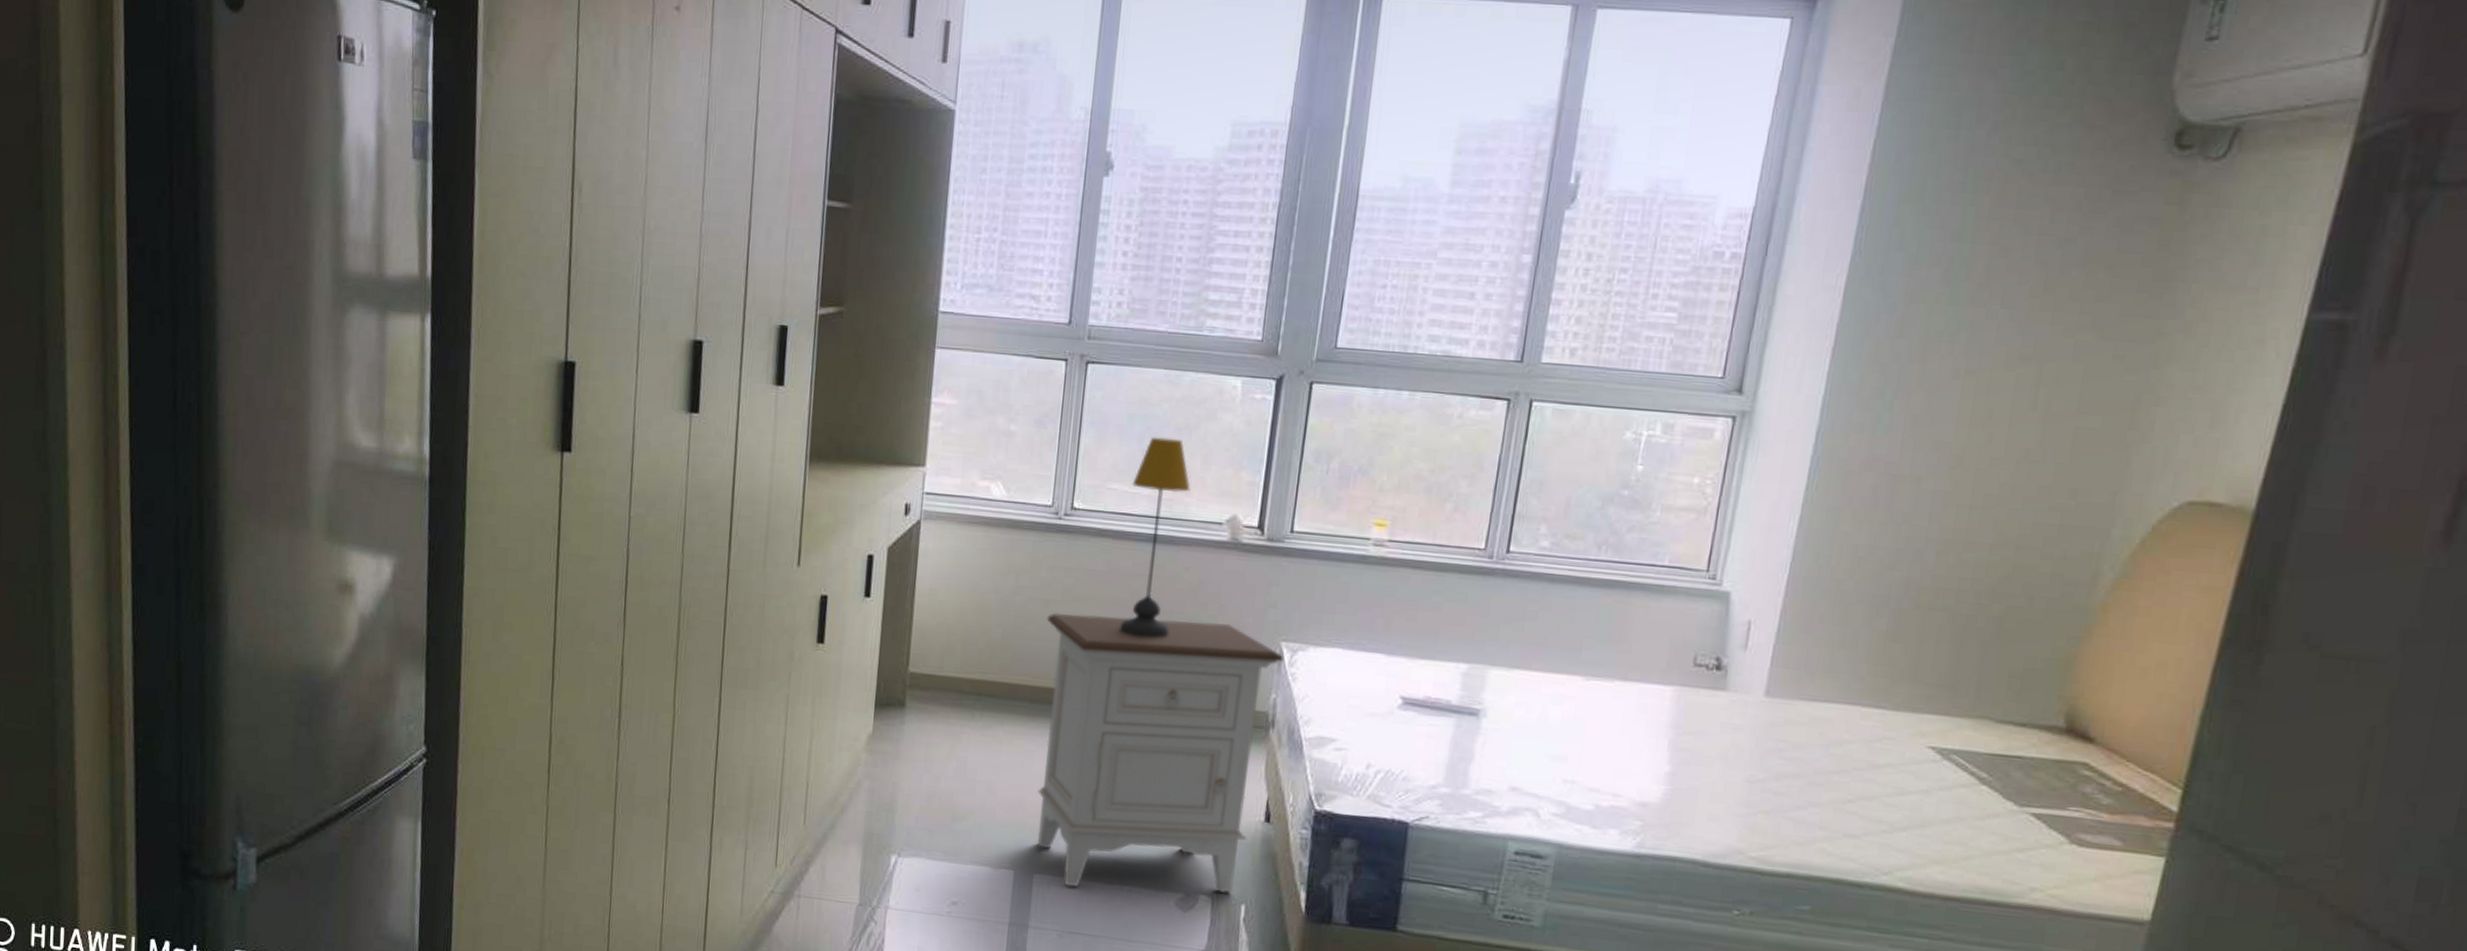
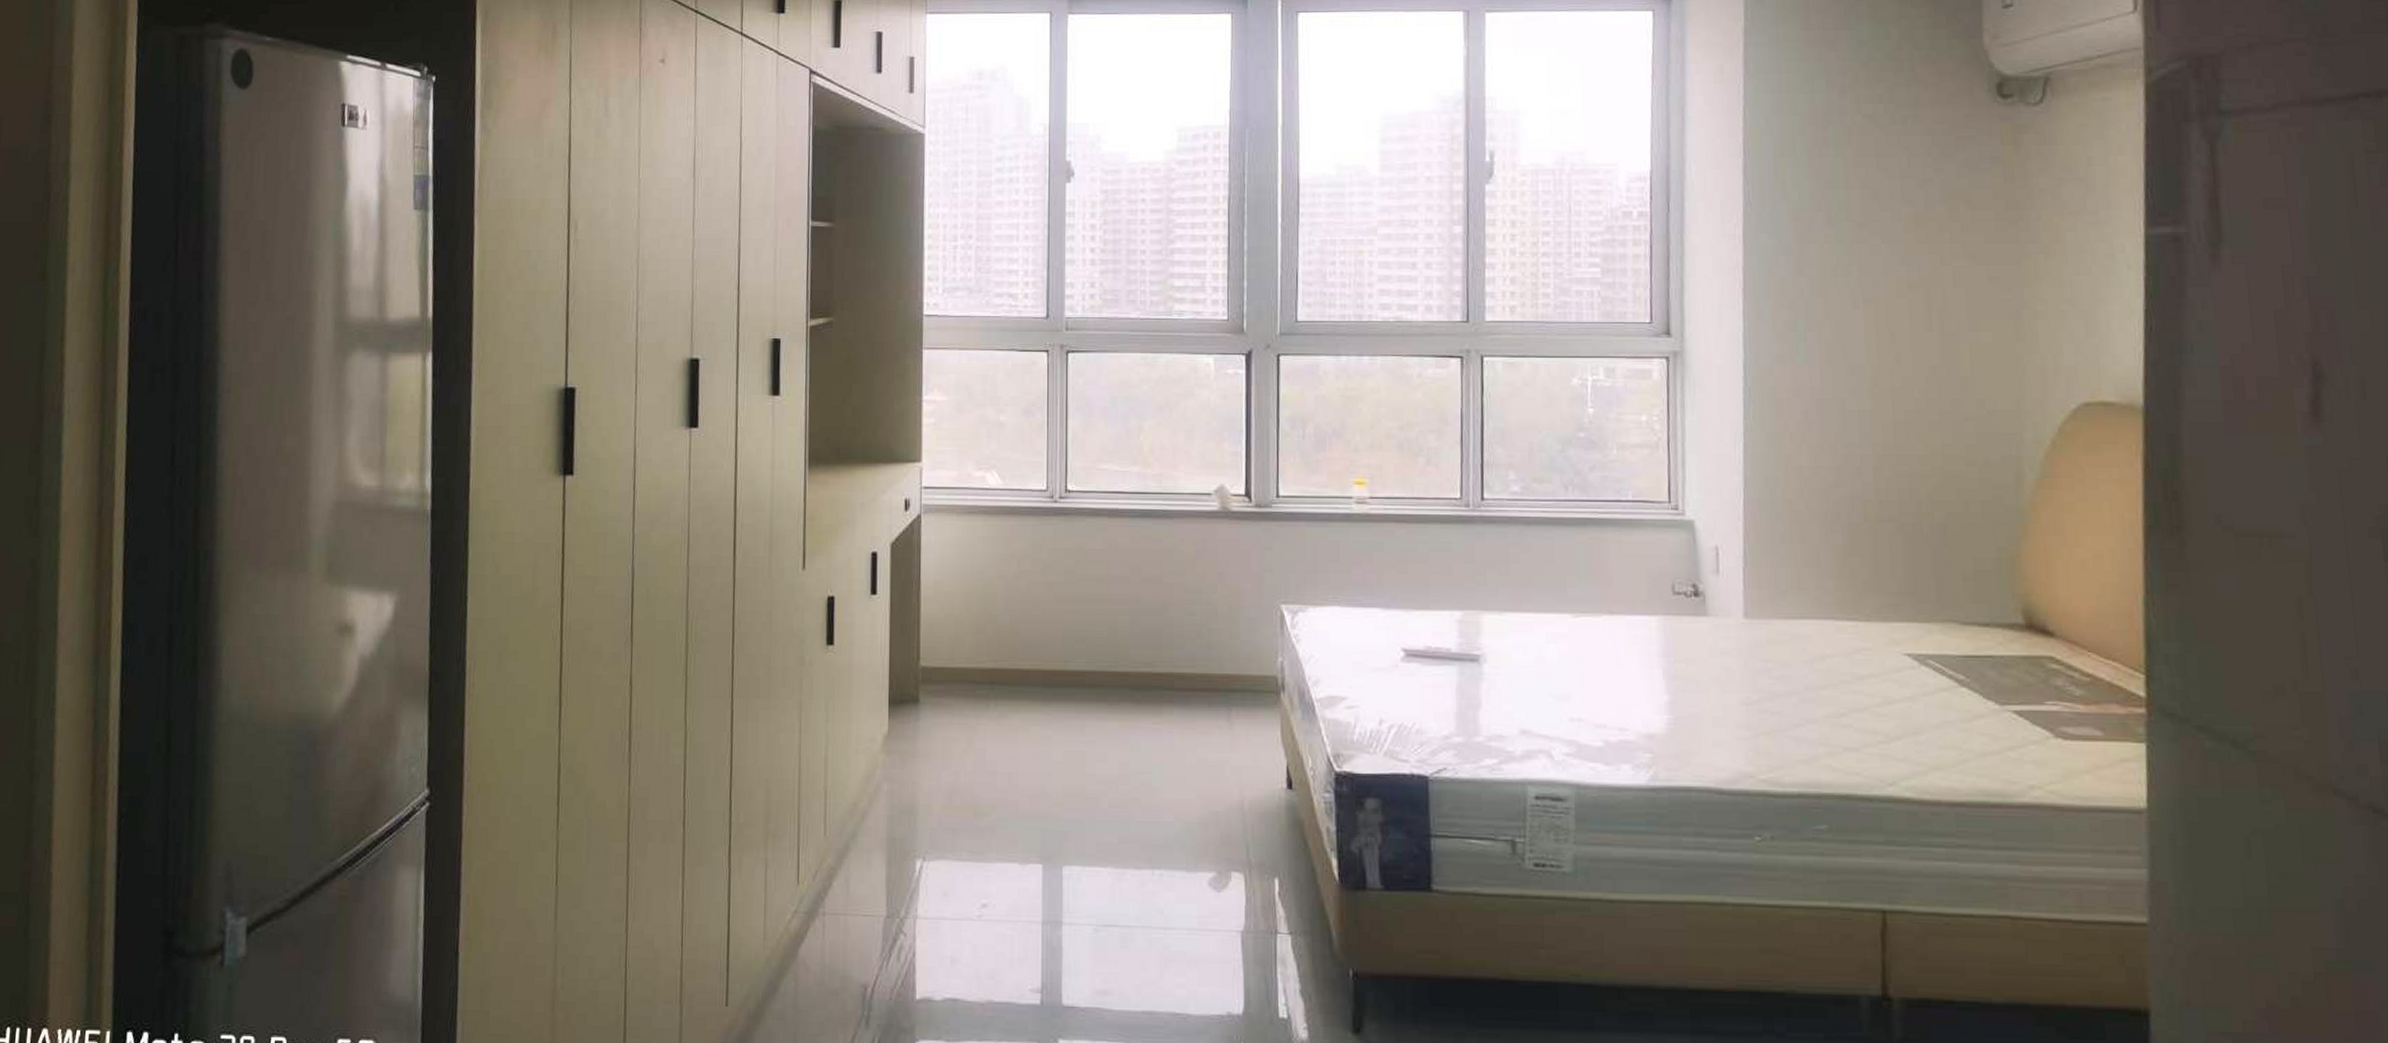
nightstand: present [1037,612,1283,893] -> none [1051,590,1285,878]
table lamp: present [1120,436,1191,638] -> none [1121,416,1177,612]

